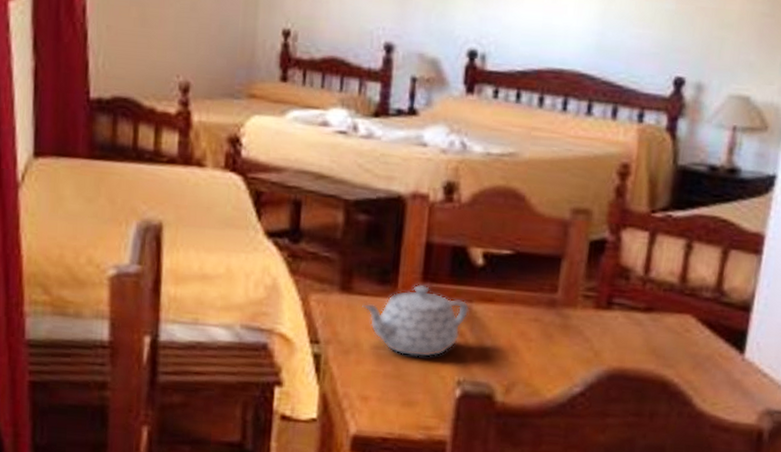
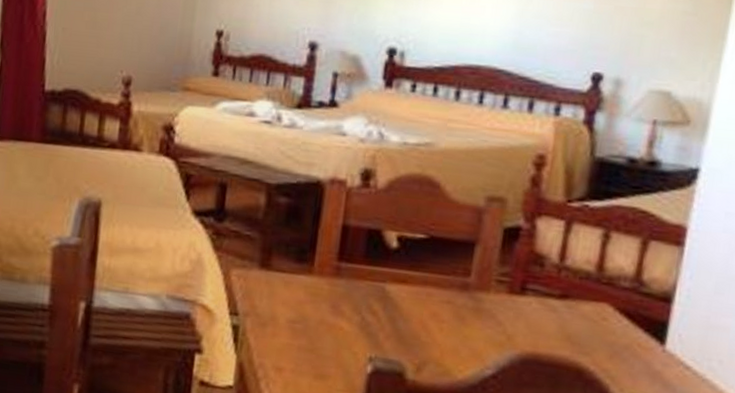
teapot: present [362,284,470,358] -> none [280,264,383,334]

